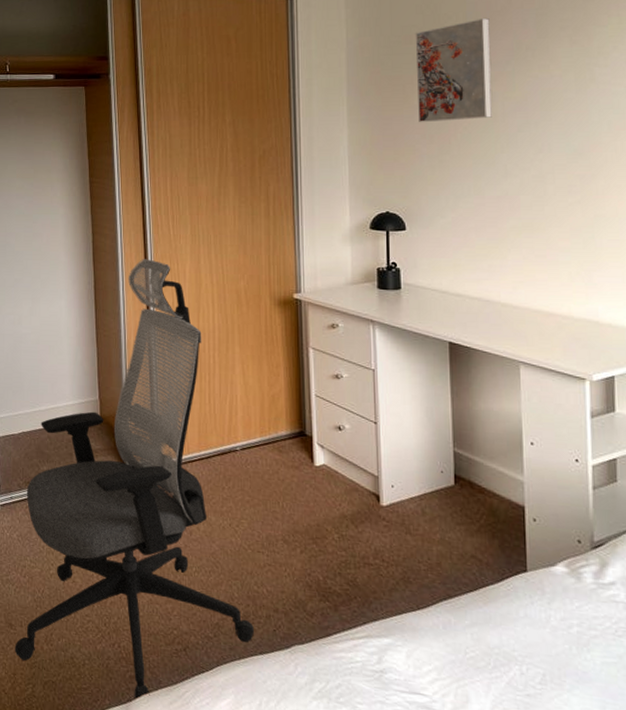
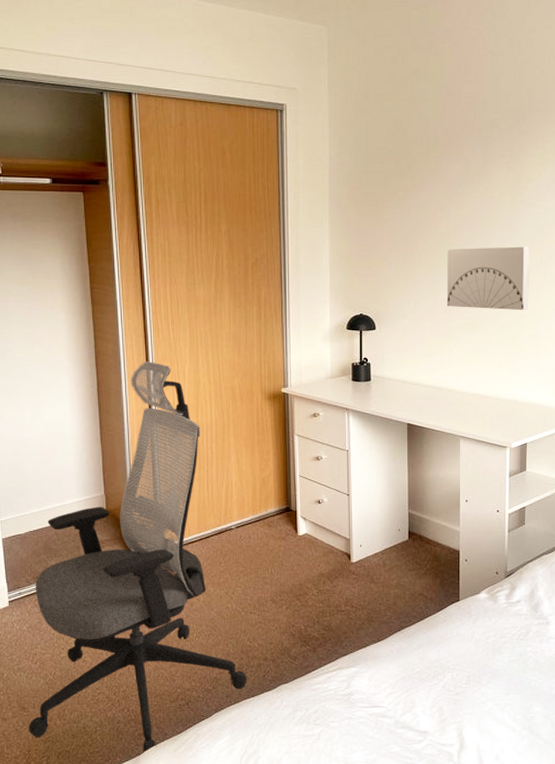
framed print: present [415,17,492,122] -> none [387,143,447,234]
wall art: none [494,132,608,210] -> present [446,246,529,311]

